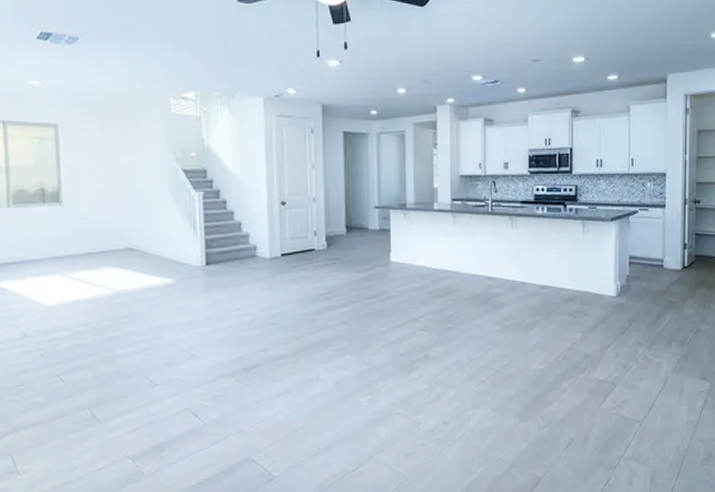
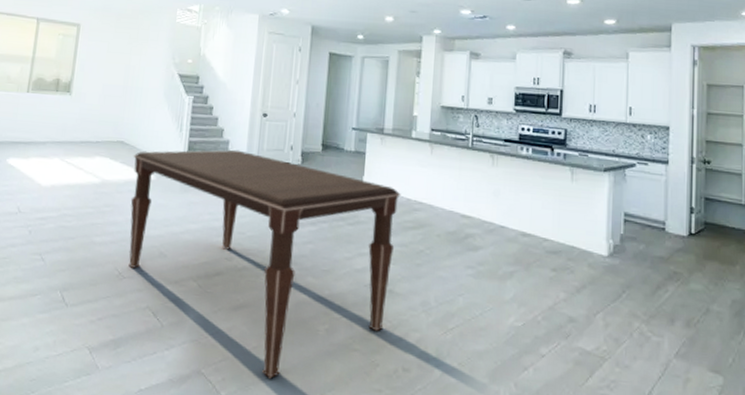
dining table: none [145,242,428,453] -> present [128,149,401,379]

